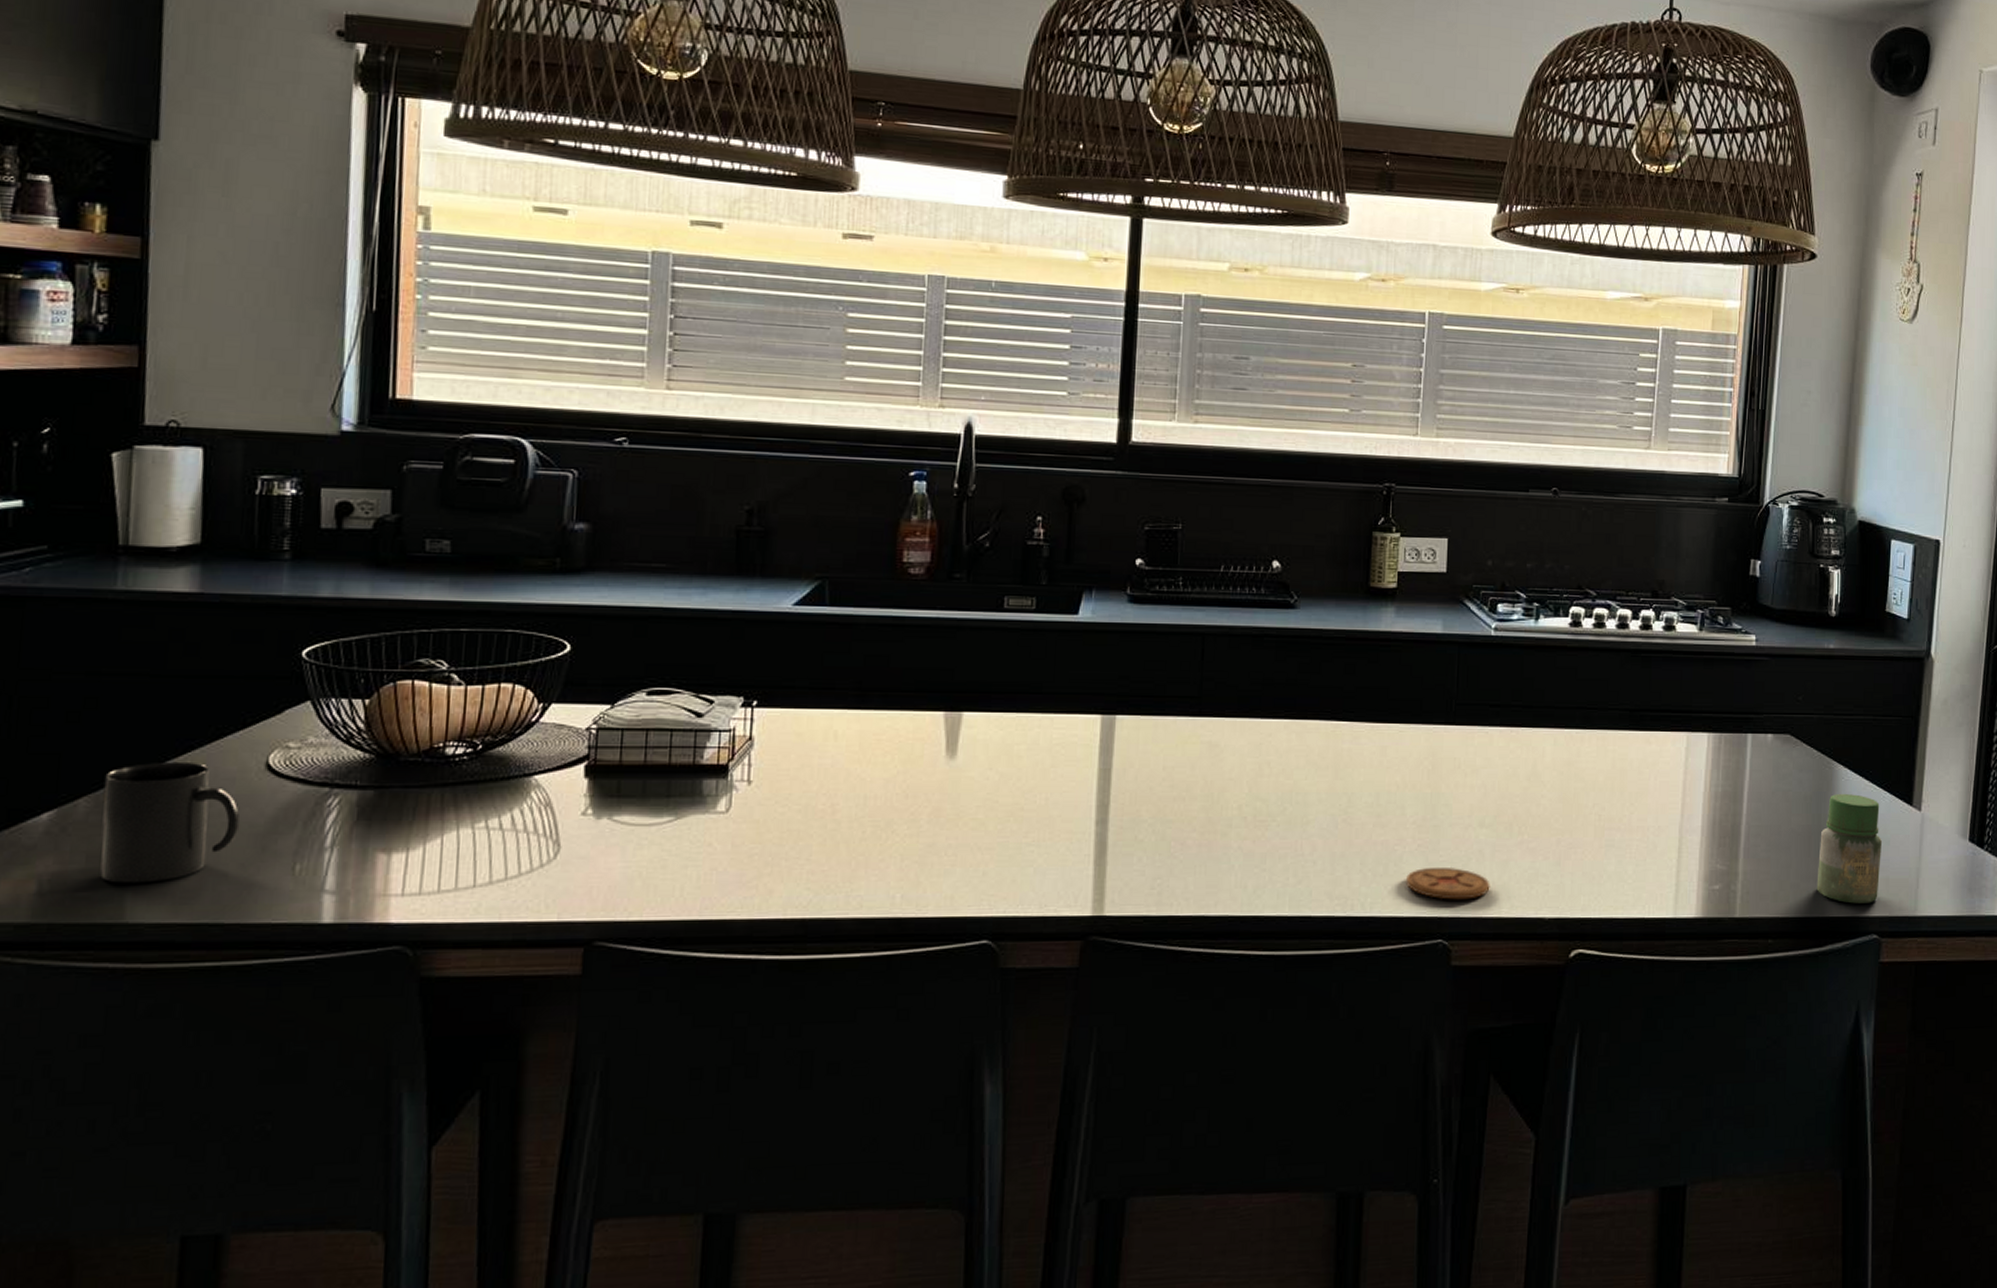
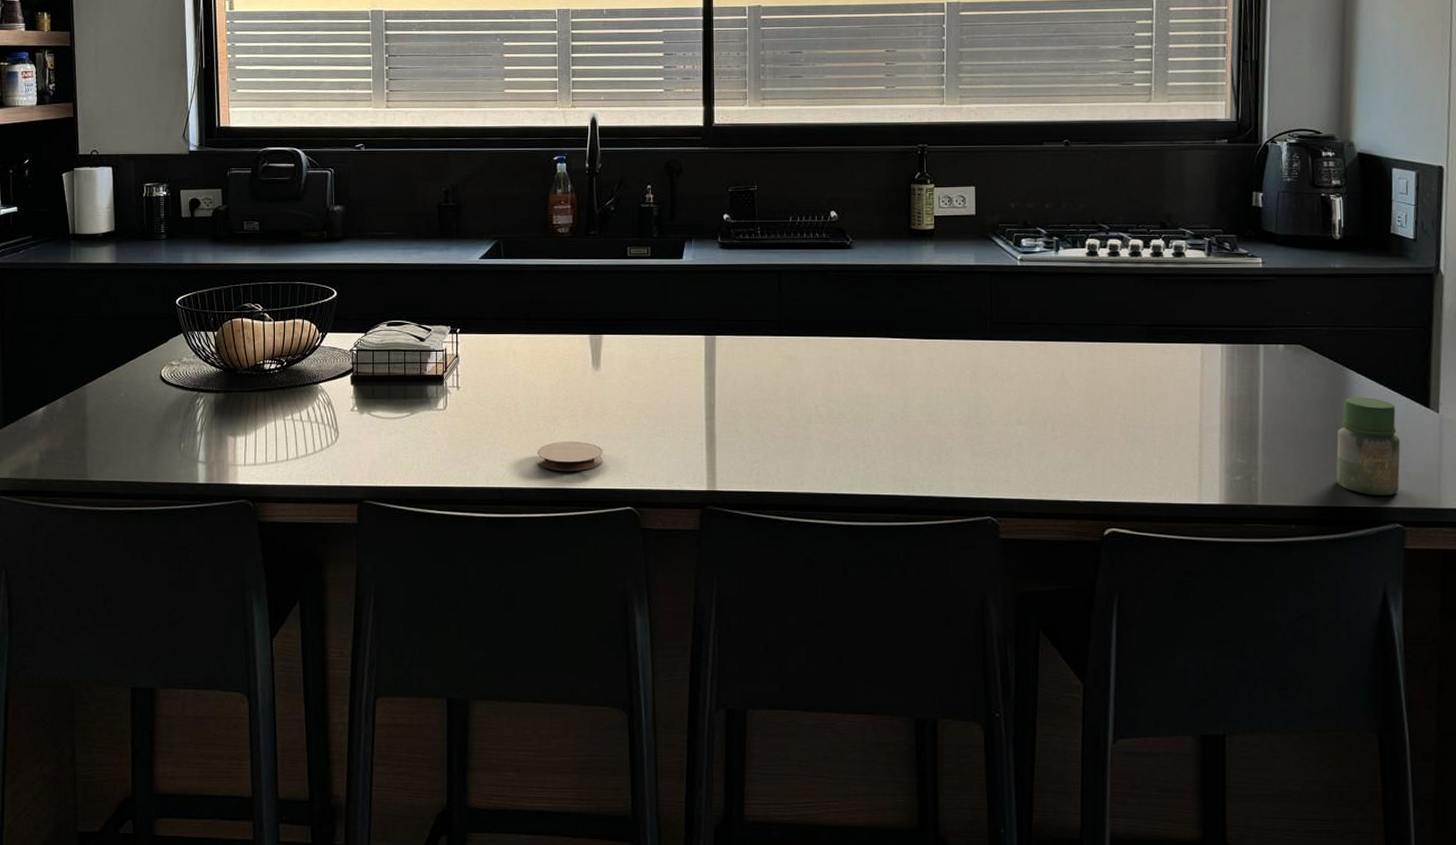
mug: present [100,761,241,883] -> none [71,374,148,454]
coaster: none [859,854,954,896] -> present [537,441,603,472]
coaster: present [1406,866,1490,900] -> none [957,456,1030,484]

